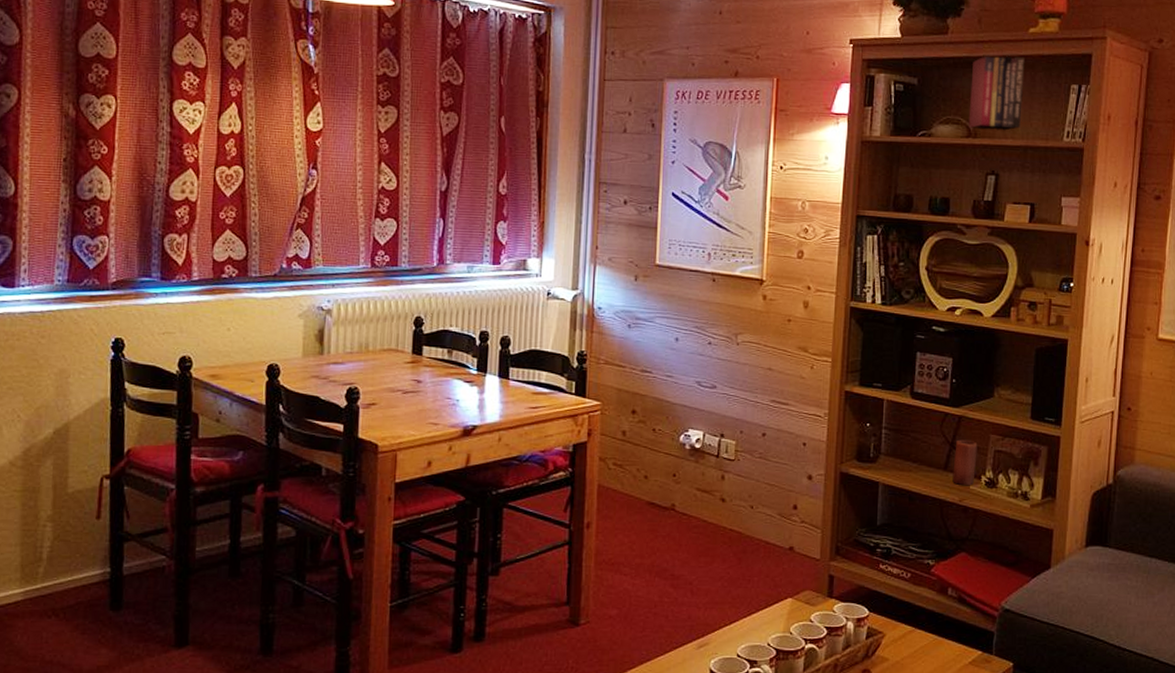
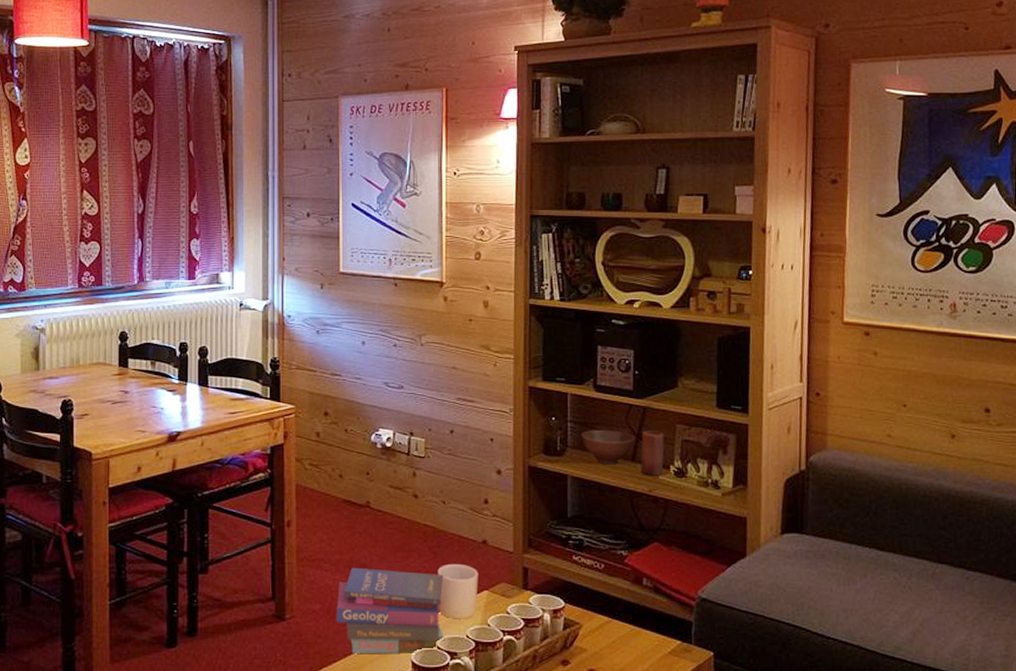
books: none [633,572,748,662] -> present [336,567,445,655]
mug: none [740,570,783,627] -> present [437,563,478,619]
bowl: none [895,437,948,473] -> present [581,429,635,465]
books: present [968,55,1025,131] -> none [636,50,690,125]

